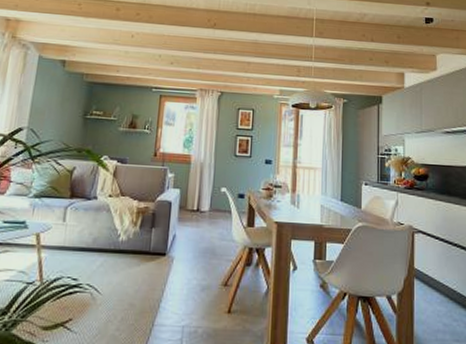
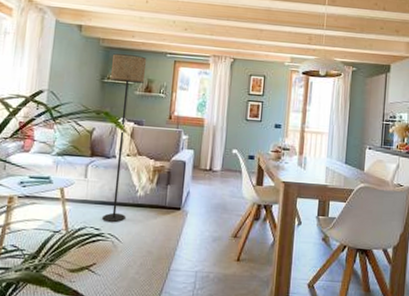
floor lamp: none [80,88,132,272] -> present [102,53,147,223]

